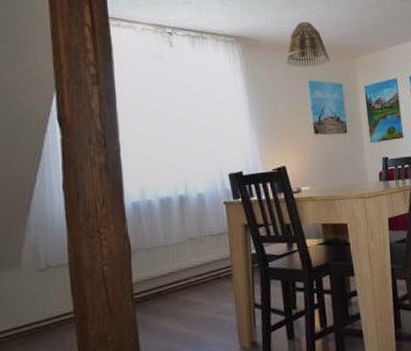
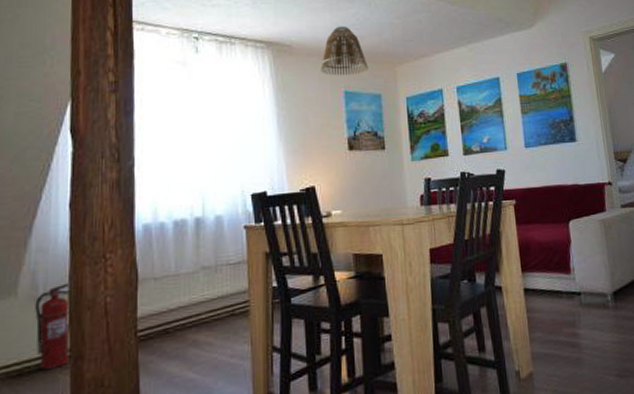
fire extinguisher: none [39,254,74,330] -> present [35,282,72,371]

